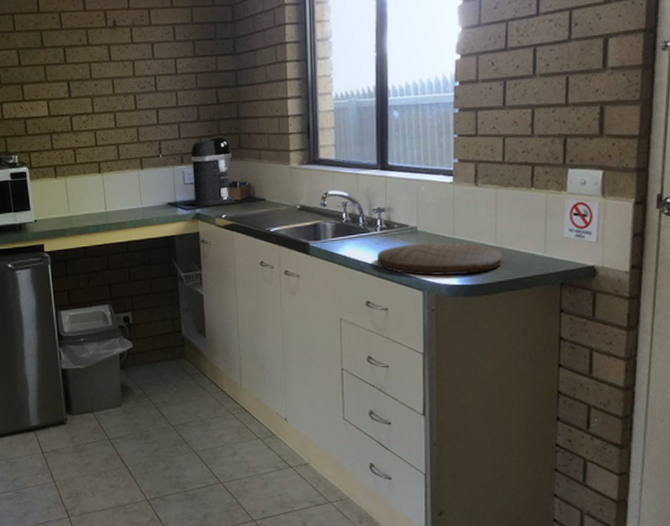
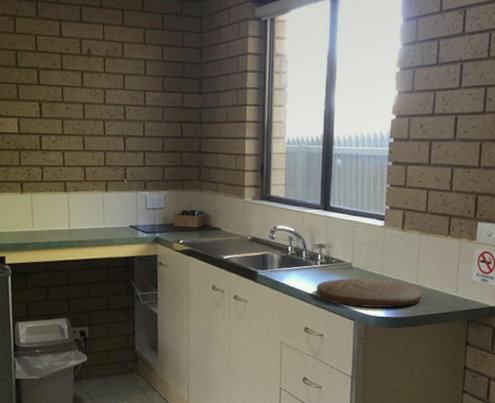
coffee maker: present [191,135,235,206] -> none [153,167,192,231]

